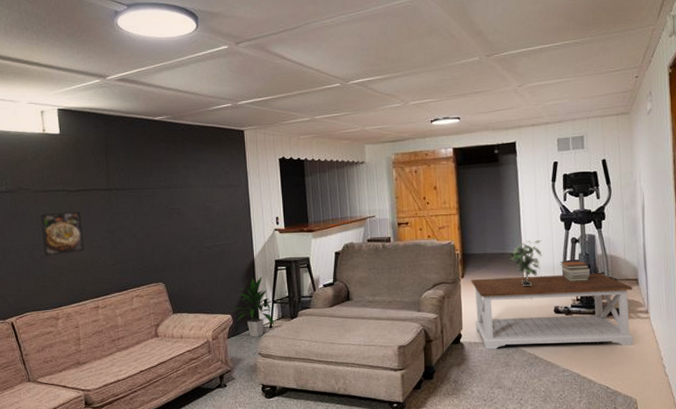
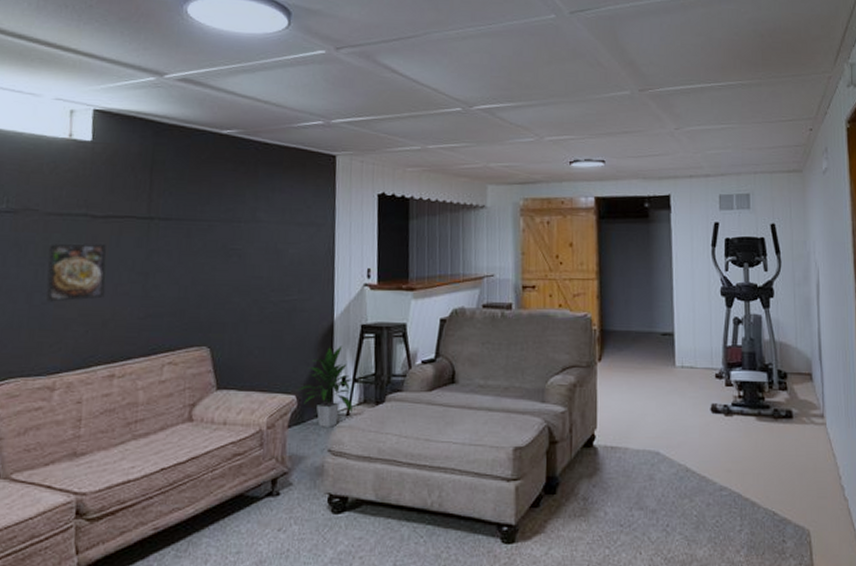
coffee table: present [471,273,634,349] -> none [610,363,807,459]
potted plant: present [510,239,542,287] -> none [659,317,698,377]
book stack: present [560,260,590,281] -> none [719,346,755,373]

